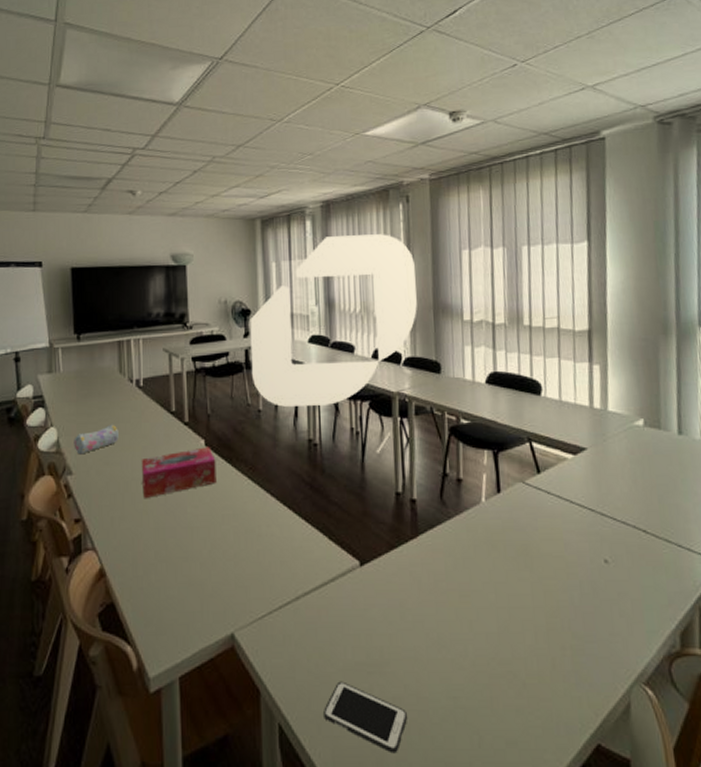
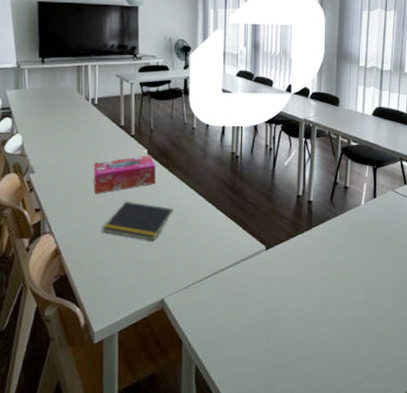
pencil case: present [74,424,119,455] -> none [36,133,75,157]
notepad: none [154,506,241,557] -> present [102,201,174,241]
cell phone: present [324,681,407,754] -> none [231,334,293,385]

